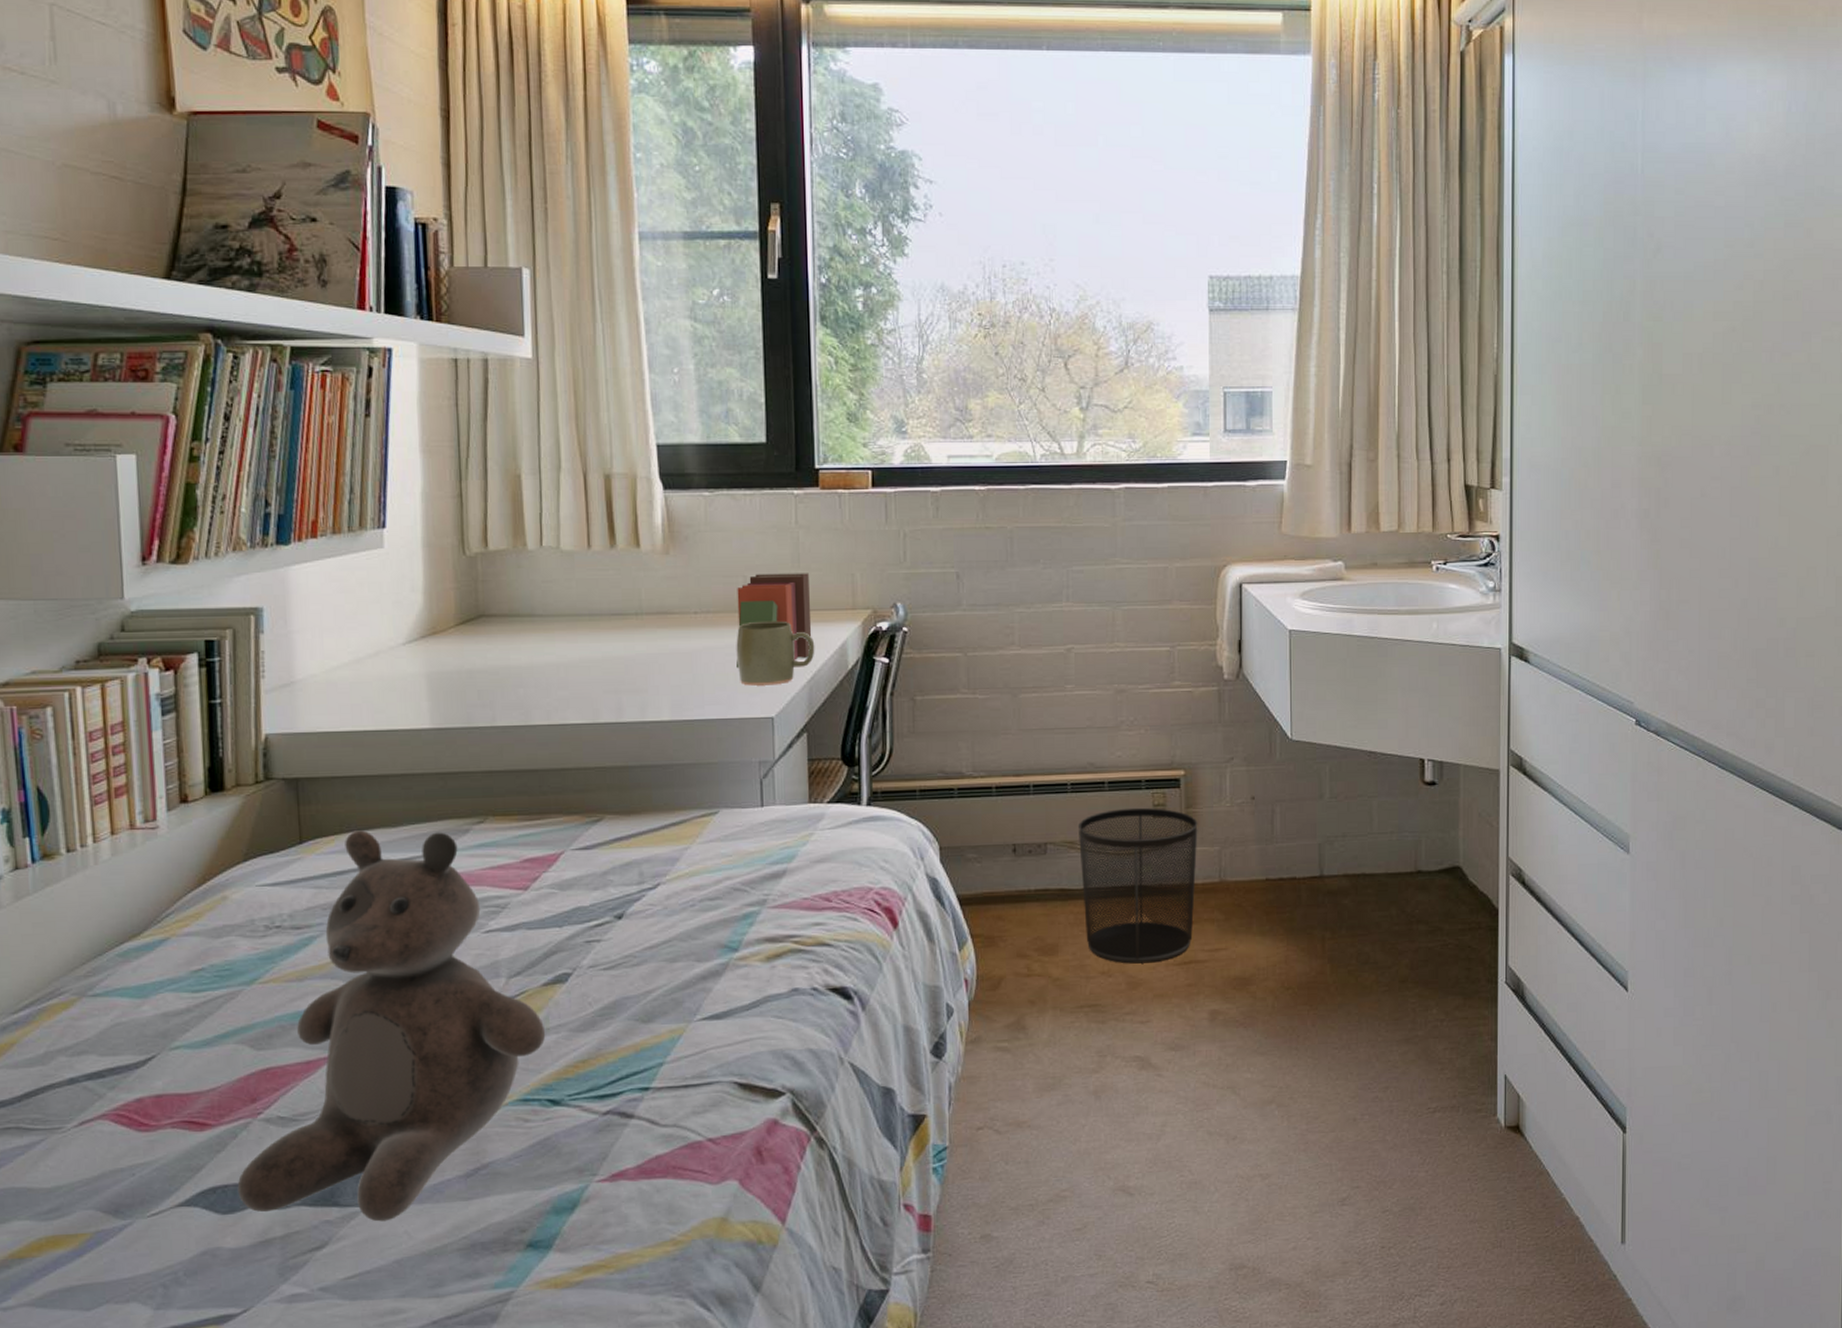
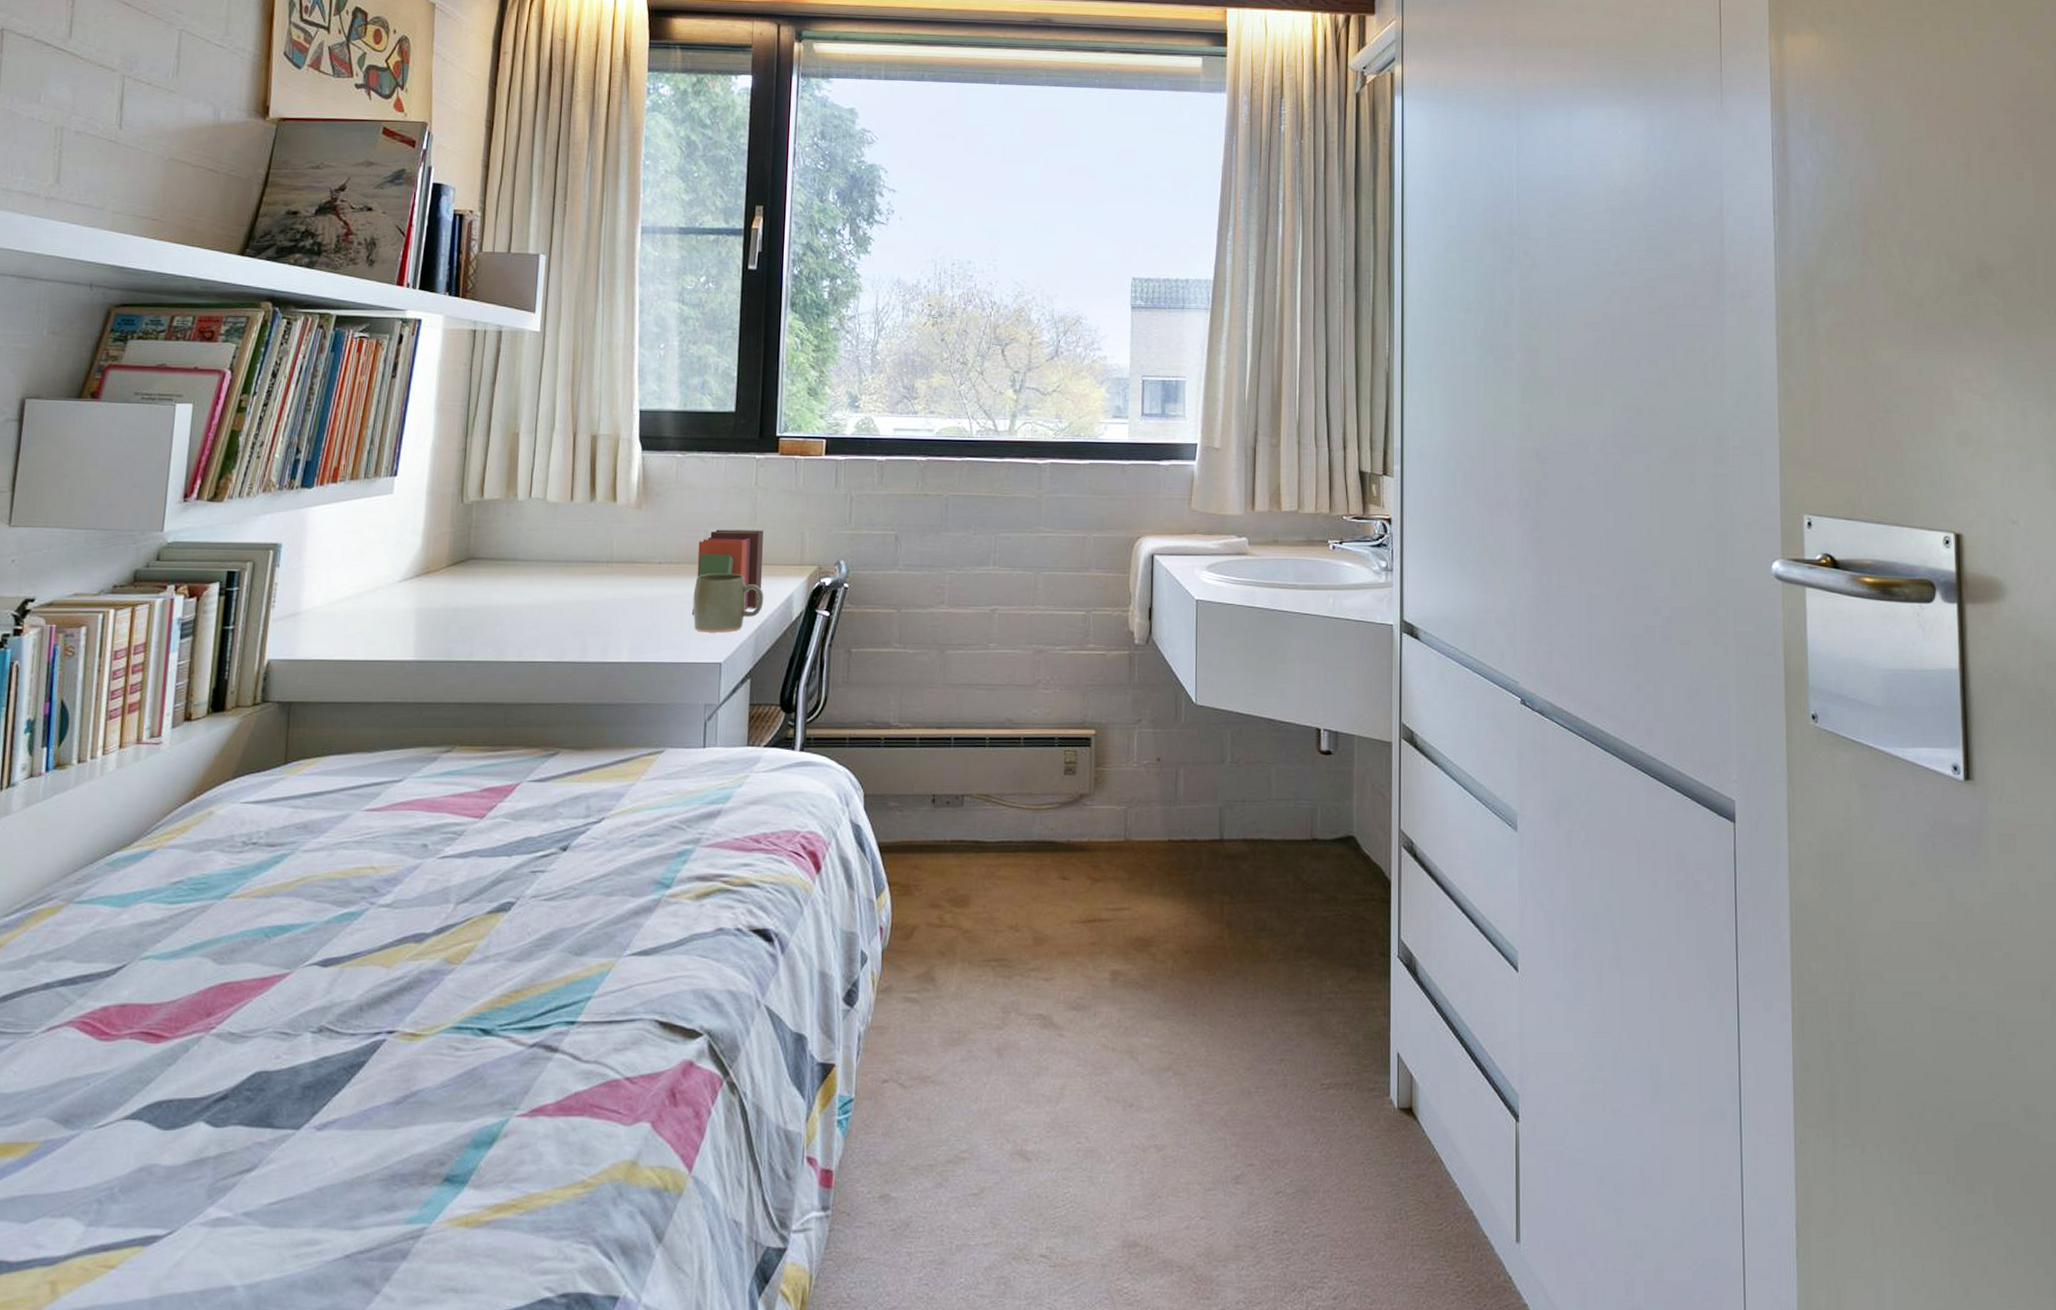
stuffed animal: present [237,830,546,1222] -> none [181,754,485,1146]
waste bin: present [1079,807,1198,964] -> none [994,764,1106,919]

